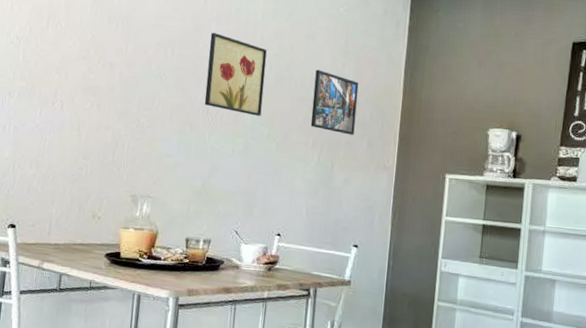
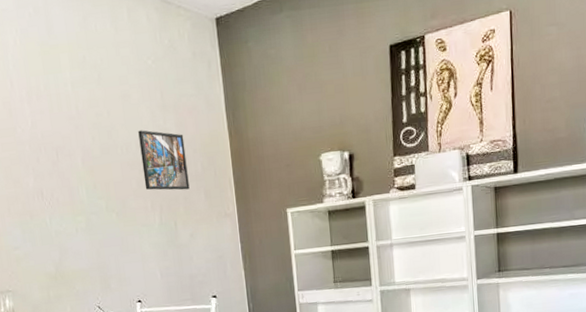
wall art: present [204,33,267,116] -> none [25,114,95,191]

